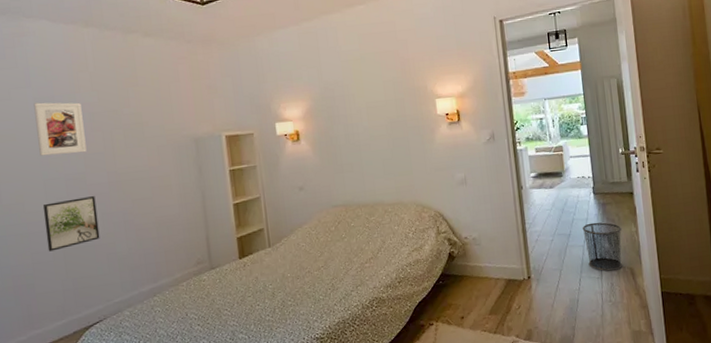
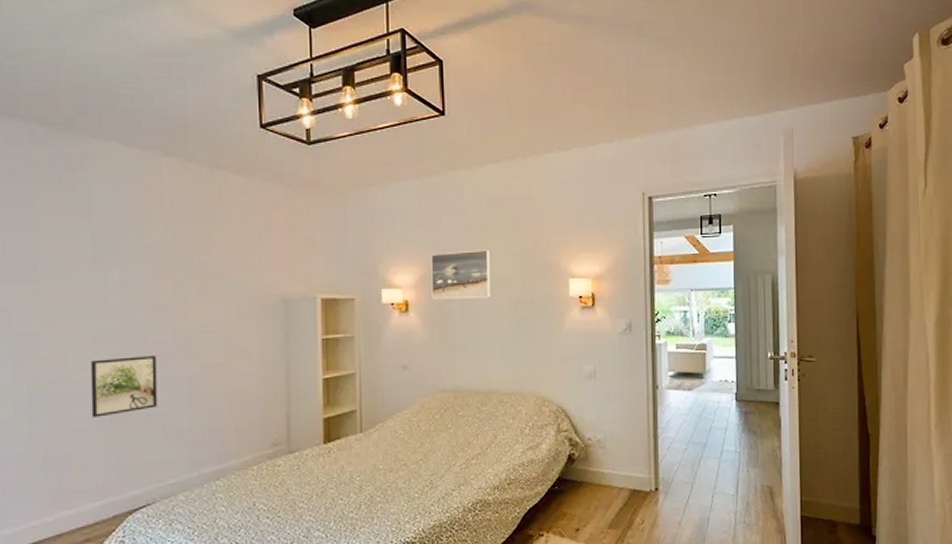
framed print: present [33,102,87,156] -> none [91,239,152,304]
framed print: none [314,80,369,128] -> present [431,249,491,300]
waste bin: present [582,222,622,272] -> none [720,432,763,489]

